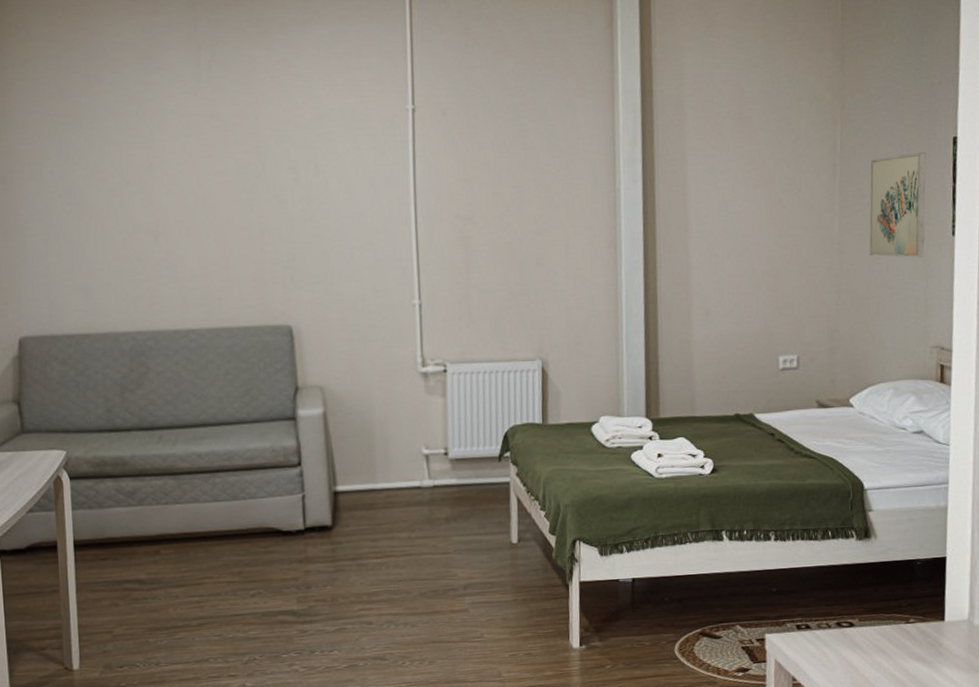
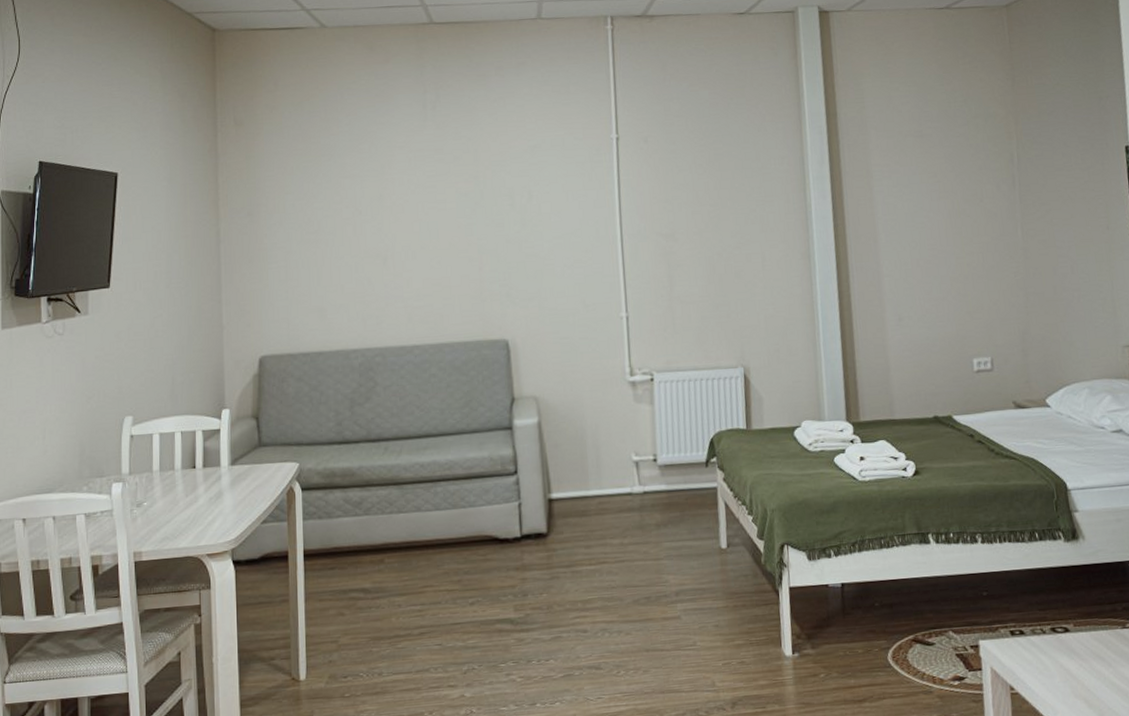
wall art: present [869,152,927,258] -> none [1047,161,1108,261]

